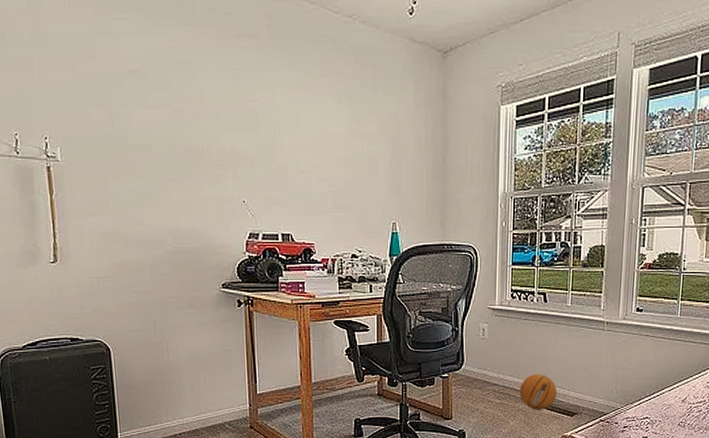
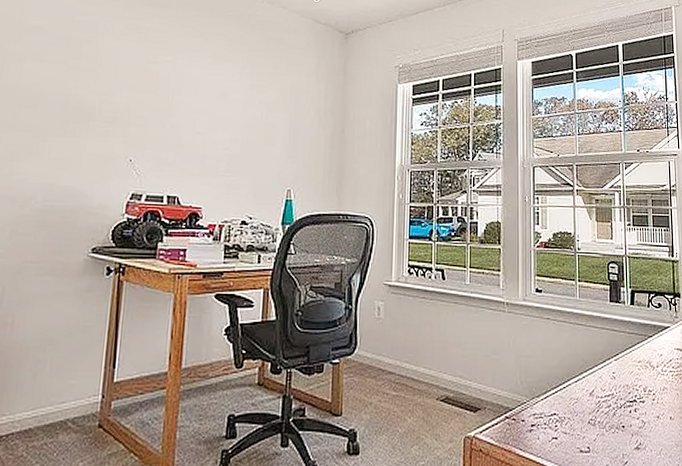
basketball: present [519,374,557,410] -> none [417,361,457,405]

